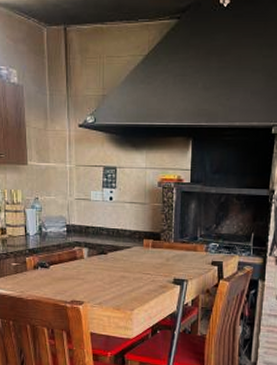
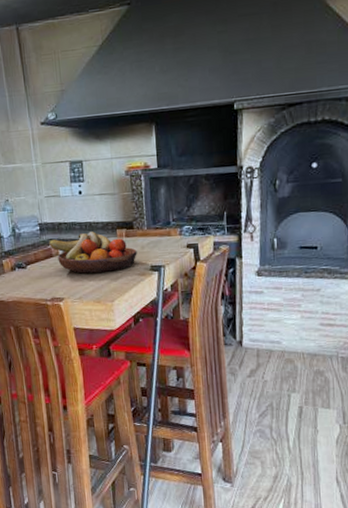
fruit bowl: none [73,238,162,280] -> present [48,231,137,274]

